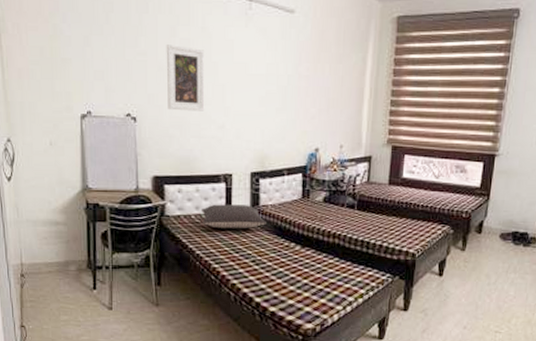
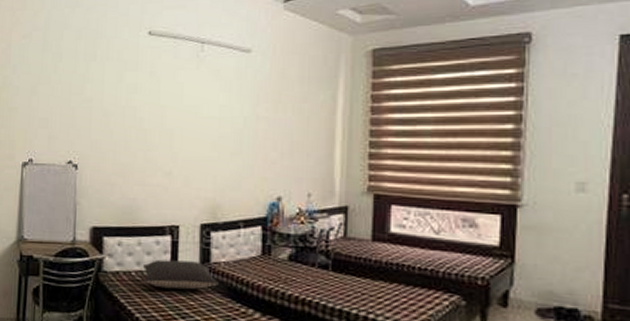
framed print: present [166,45,205,111] -> none [111,90,152,157]

